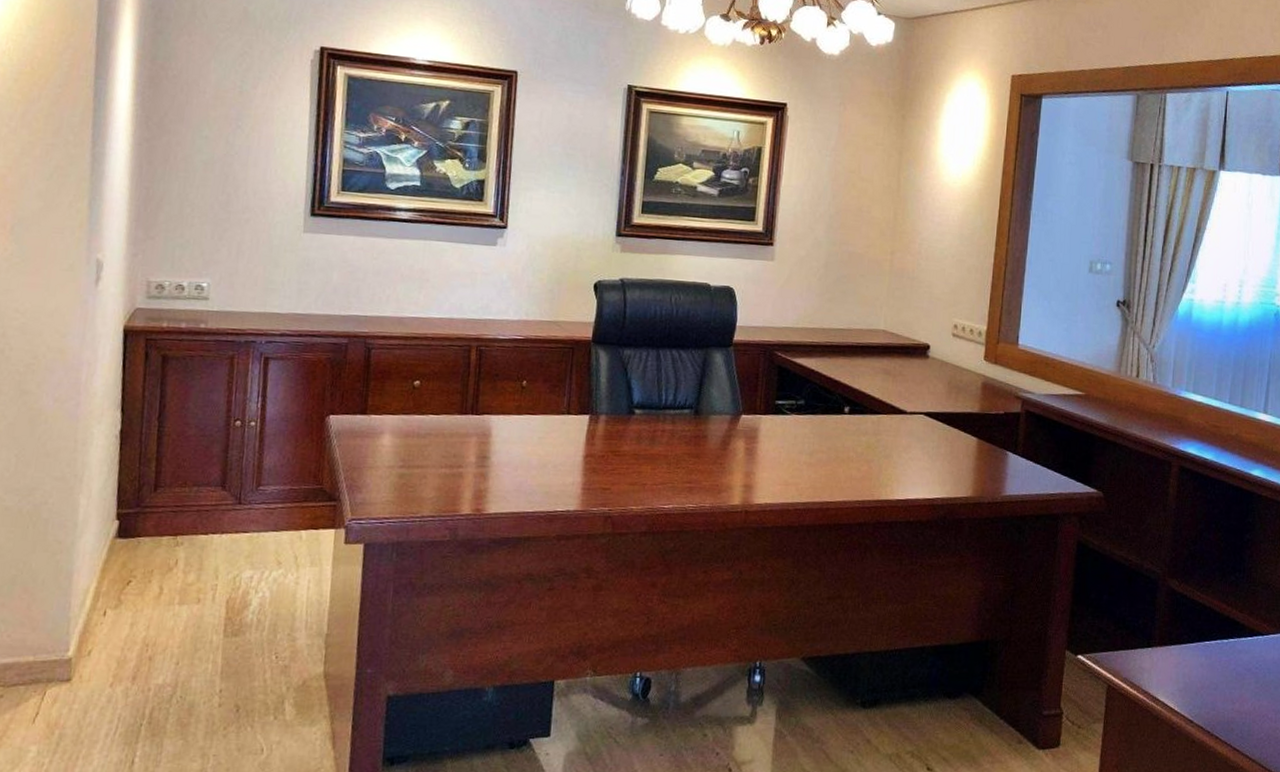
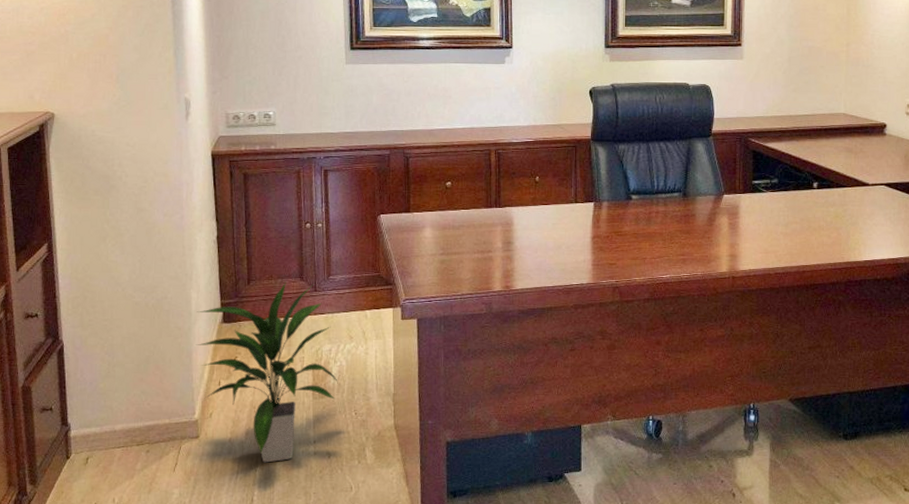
indoor plant: none [79,490,258,715] -> present [196,281,338,463]

